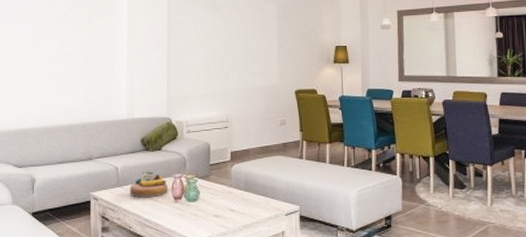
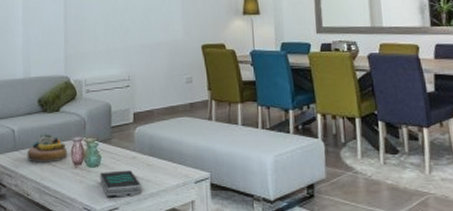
book: none [198,204,236,229] -> present [100,170,141,197]

